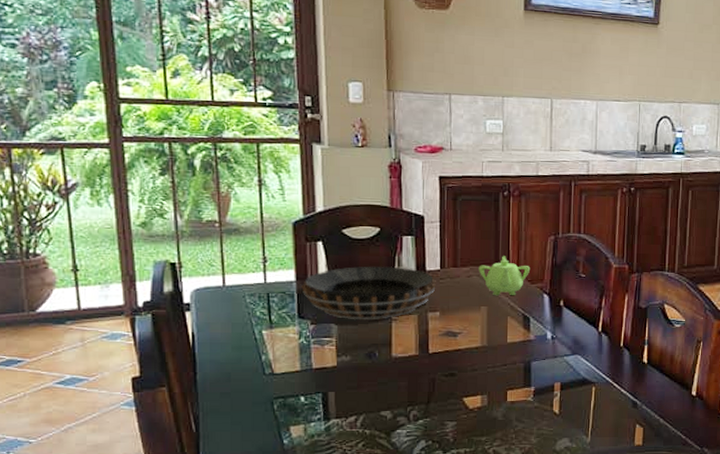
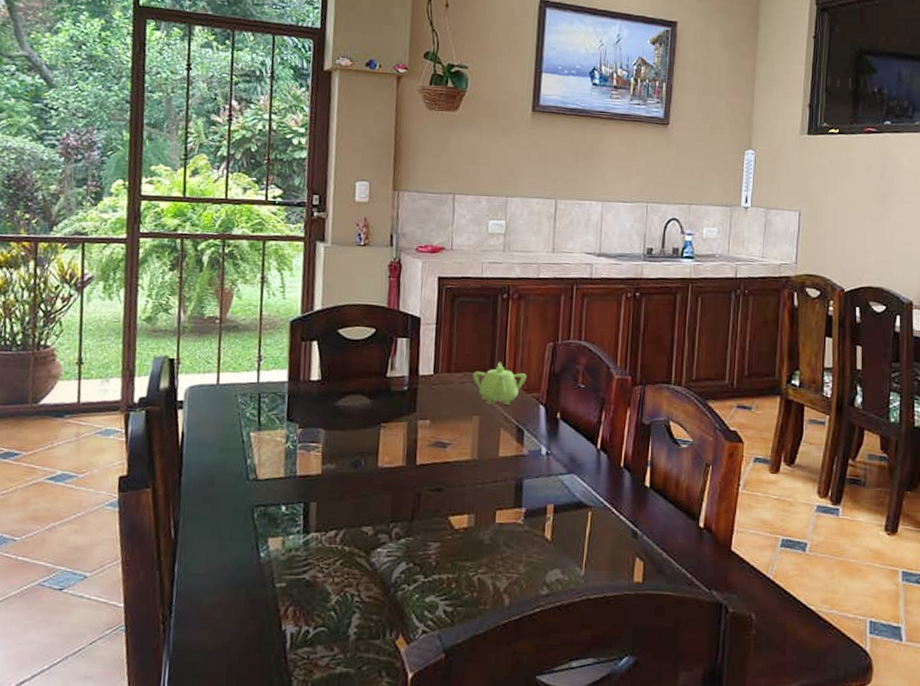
decorative bowl: present [301,266,436,321] -> none [293,368,429,427]

